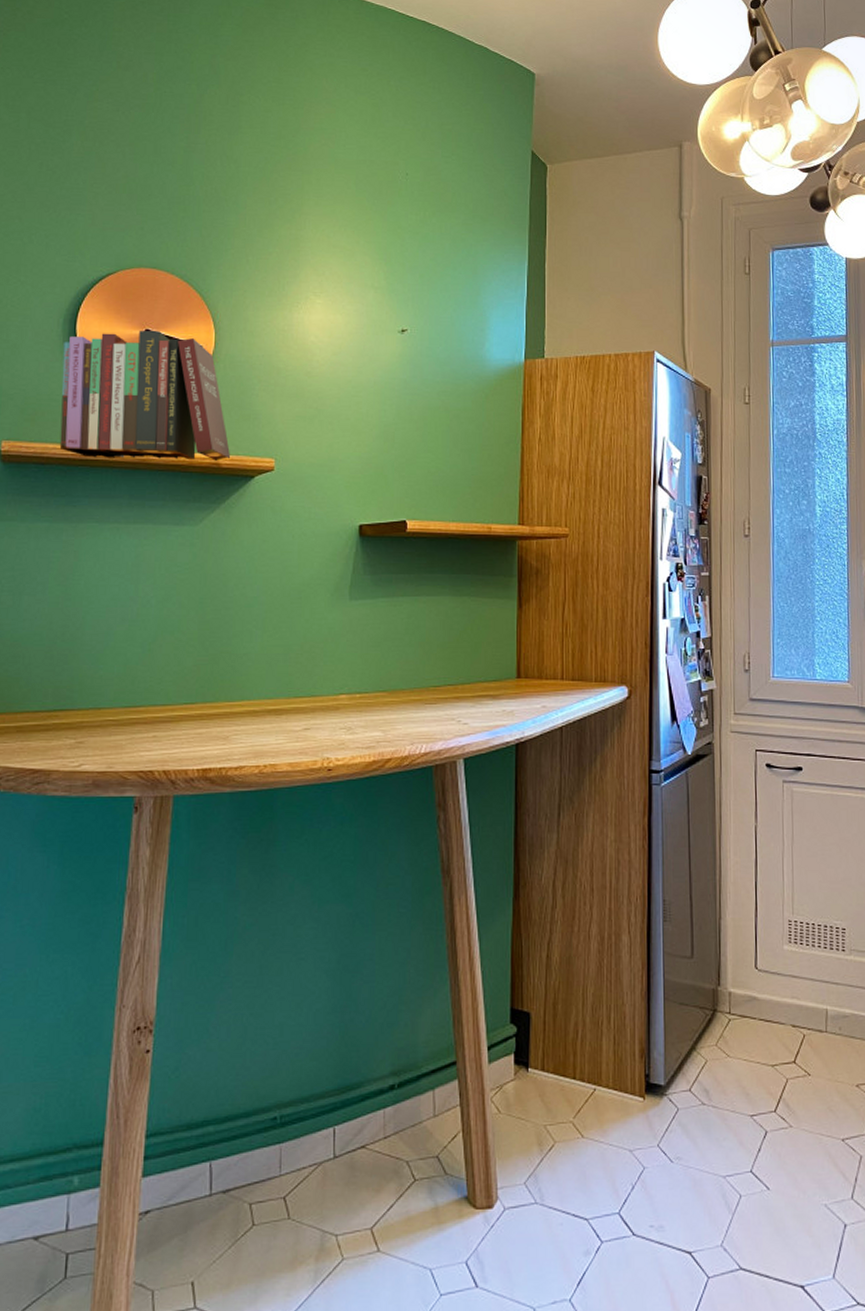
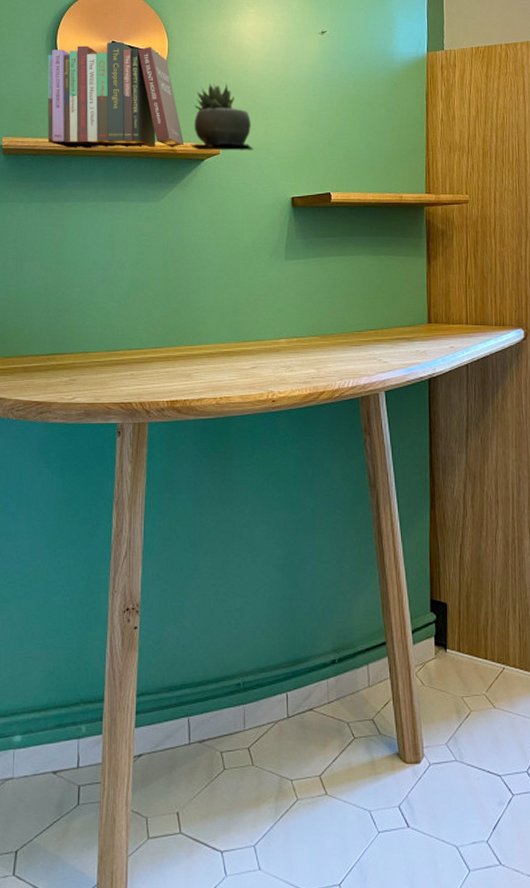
succulent plant: none [235,385,316,467] -> present [188,83,255,151]

